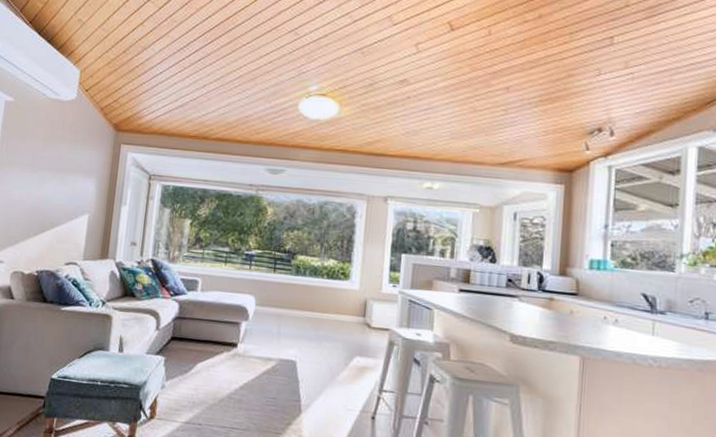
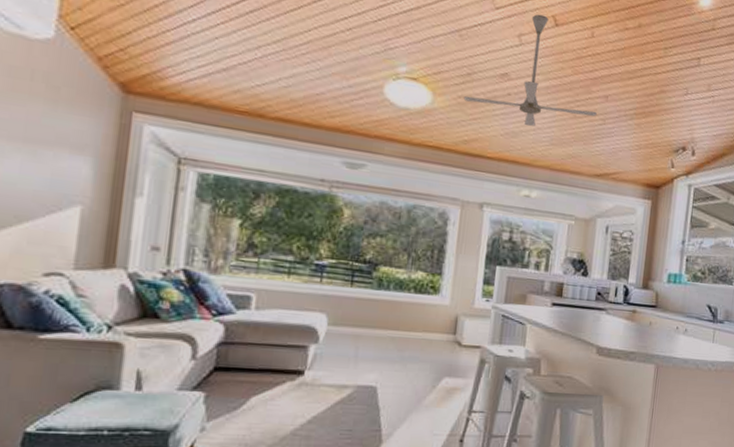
ceiling fan: none [366,23,498,123] -> present [463,14,597,126]

